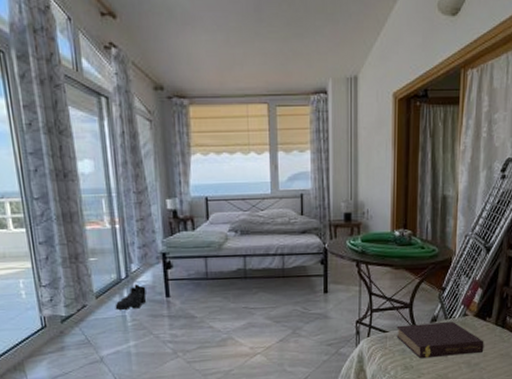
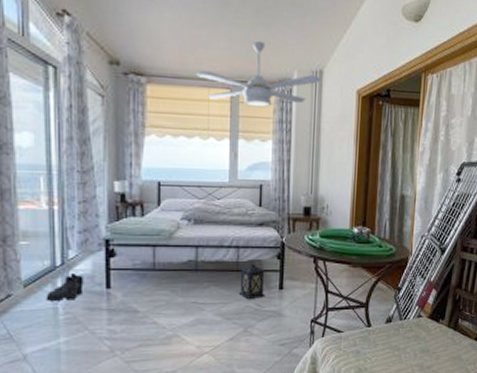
ceiling fan: none [234,52,355,119] -> present [196,40,320,108]
lantern: none [286,267,311,304] -> present [239,261,266,300]
book: present [396,321,484,359] -> none [351,322,437,361]

